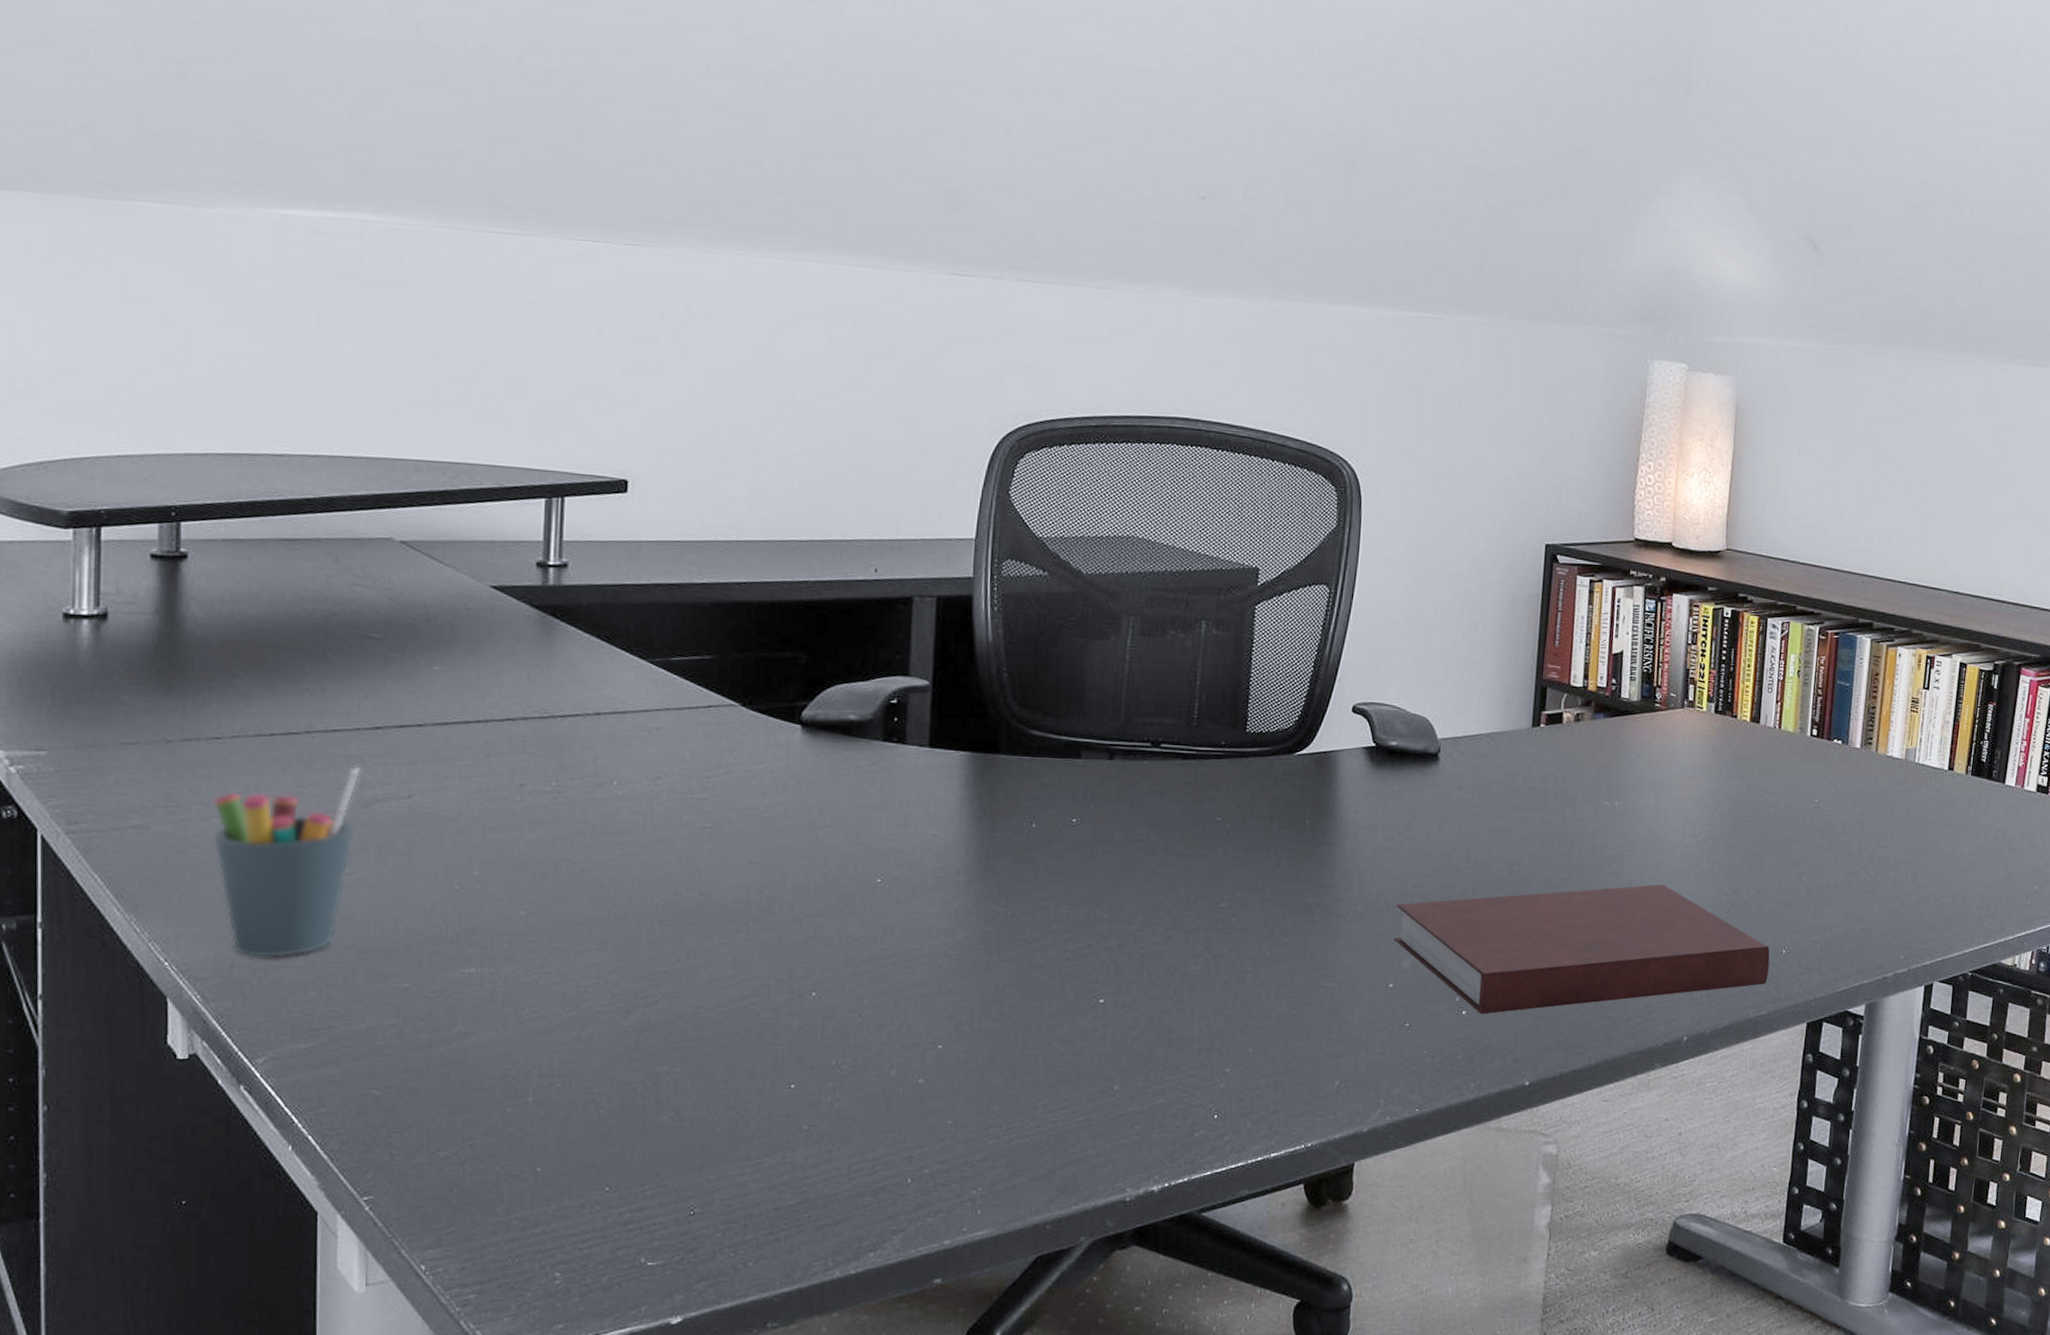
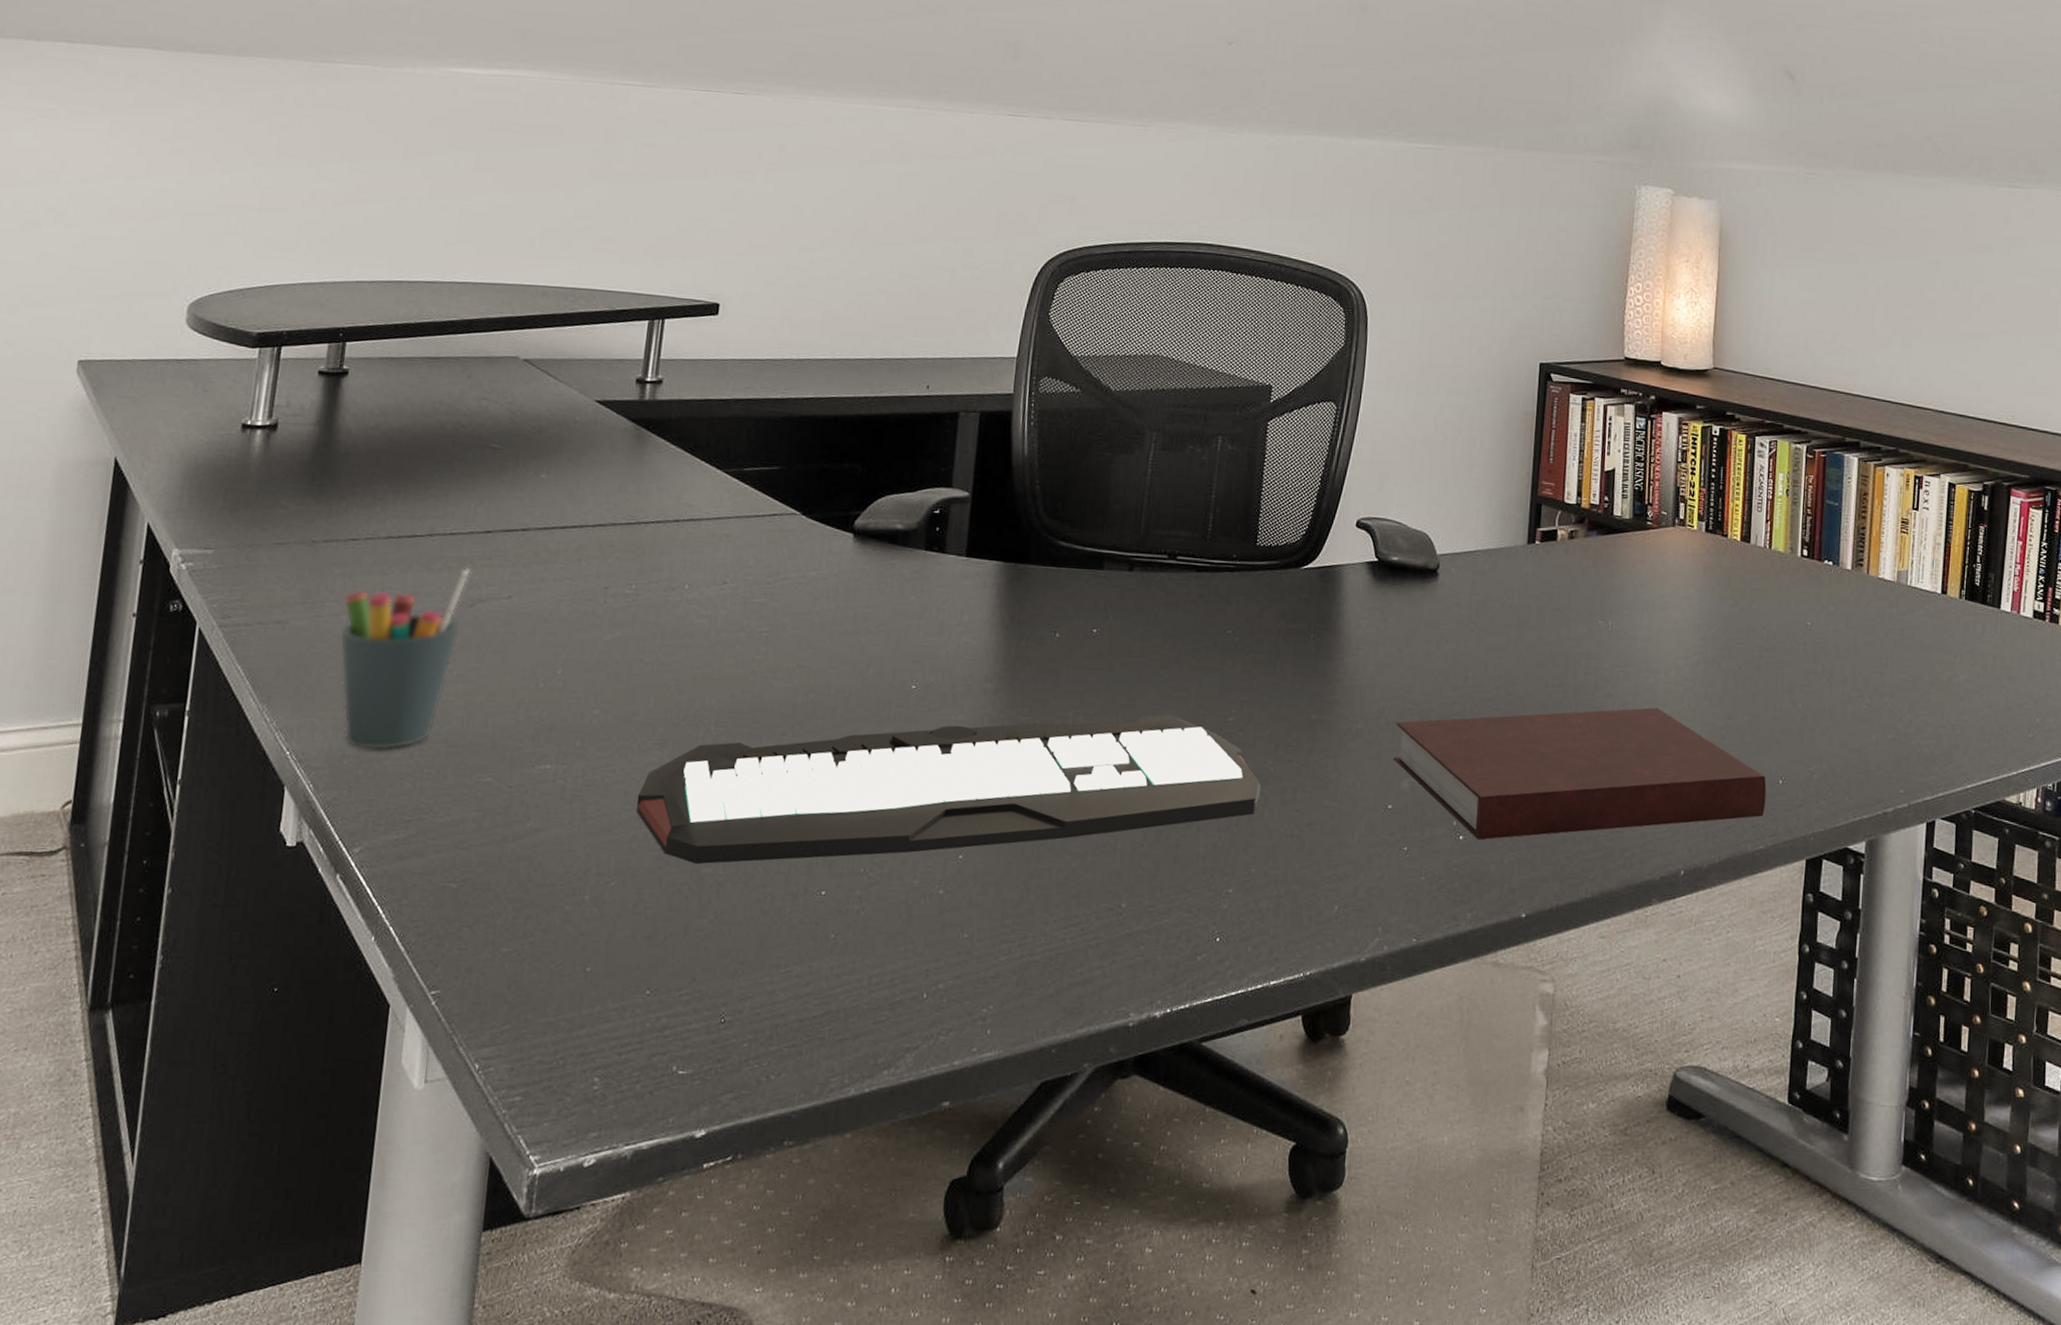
keyboard: none [577,902,1258,1063] -> present [636,714,1262,865]

